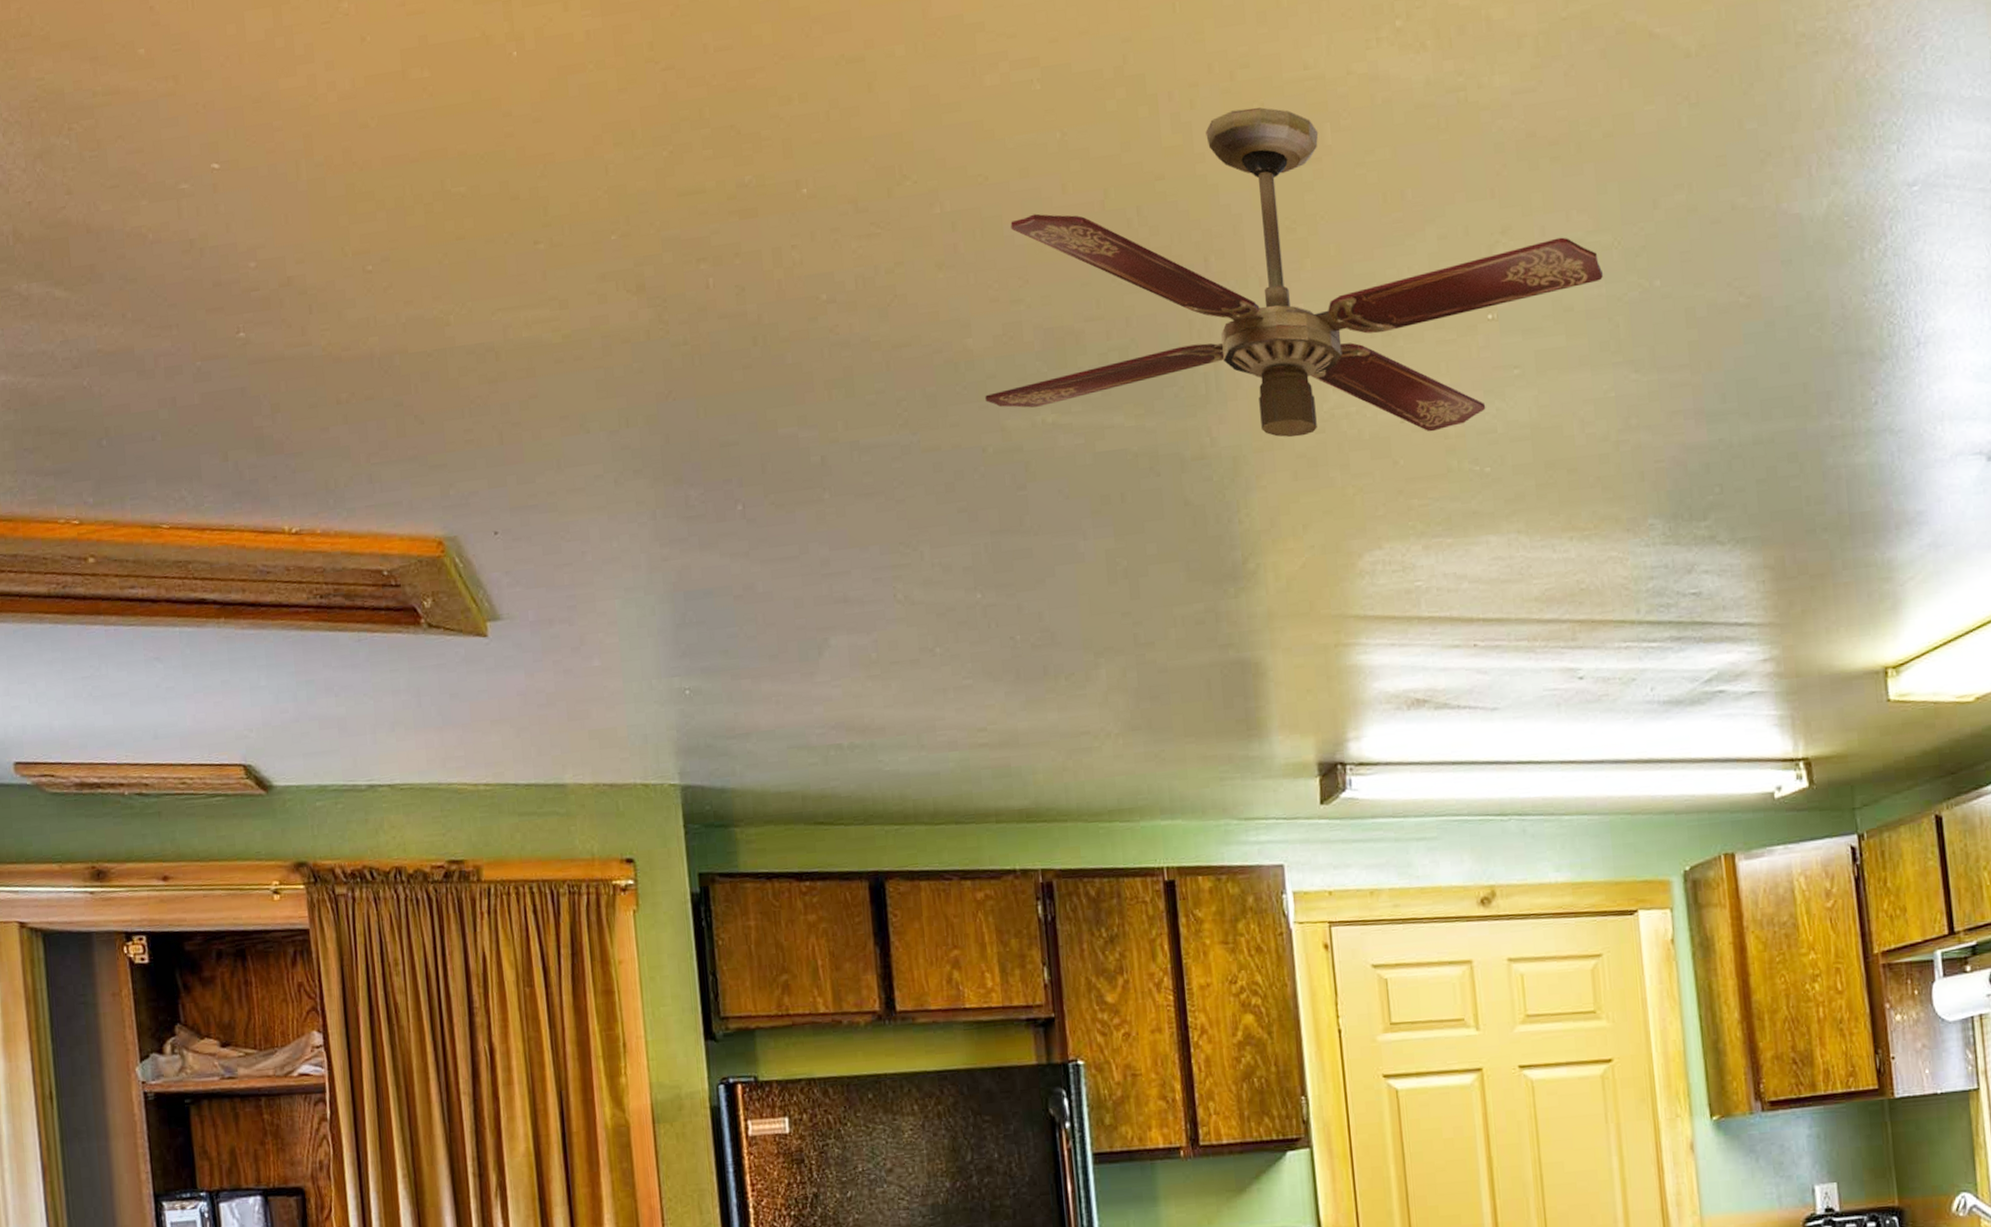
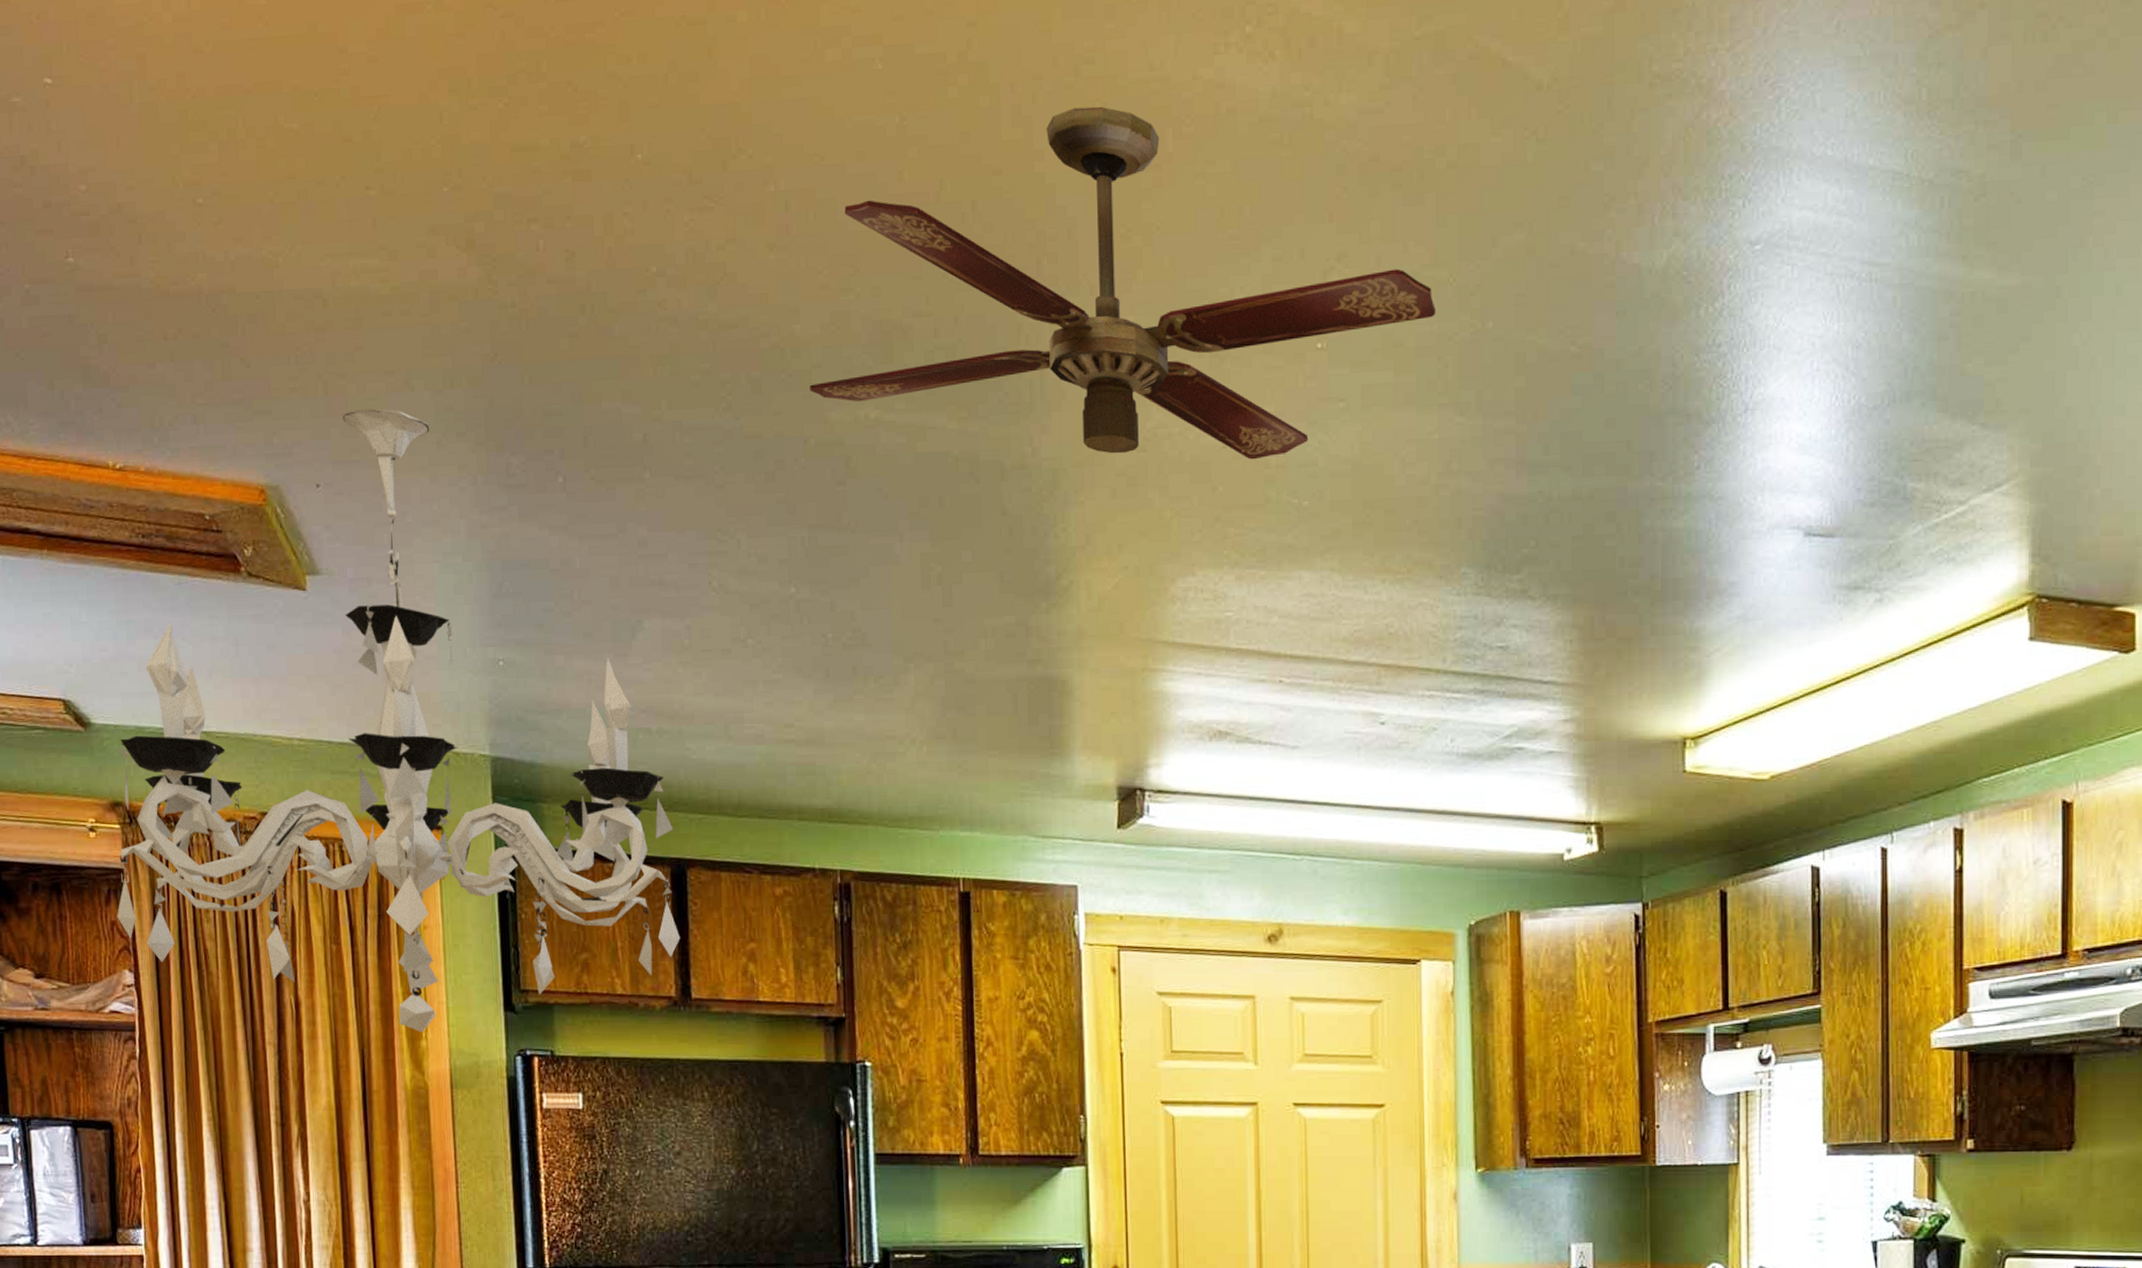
chandelier: none [303,452,882,1069] -> present [117,408,680,1033]

